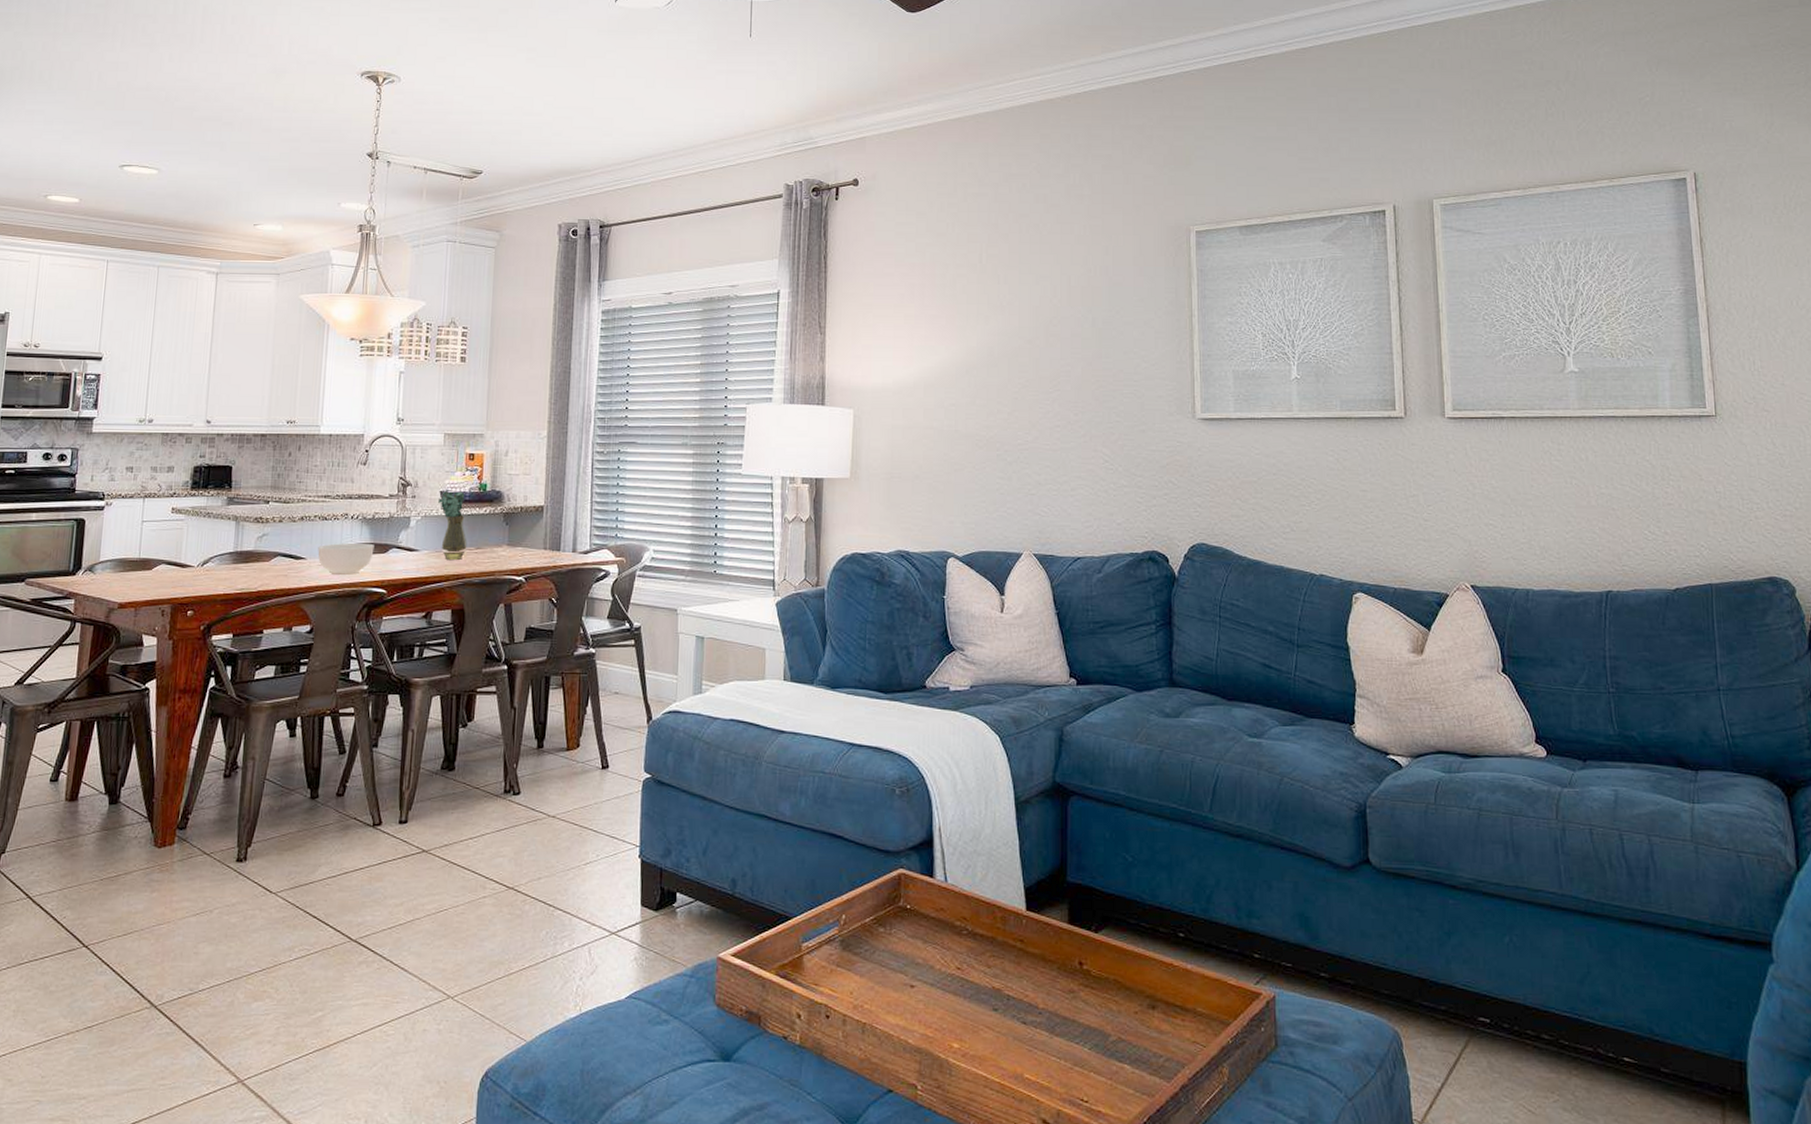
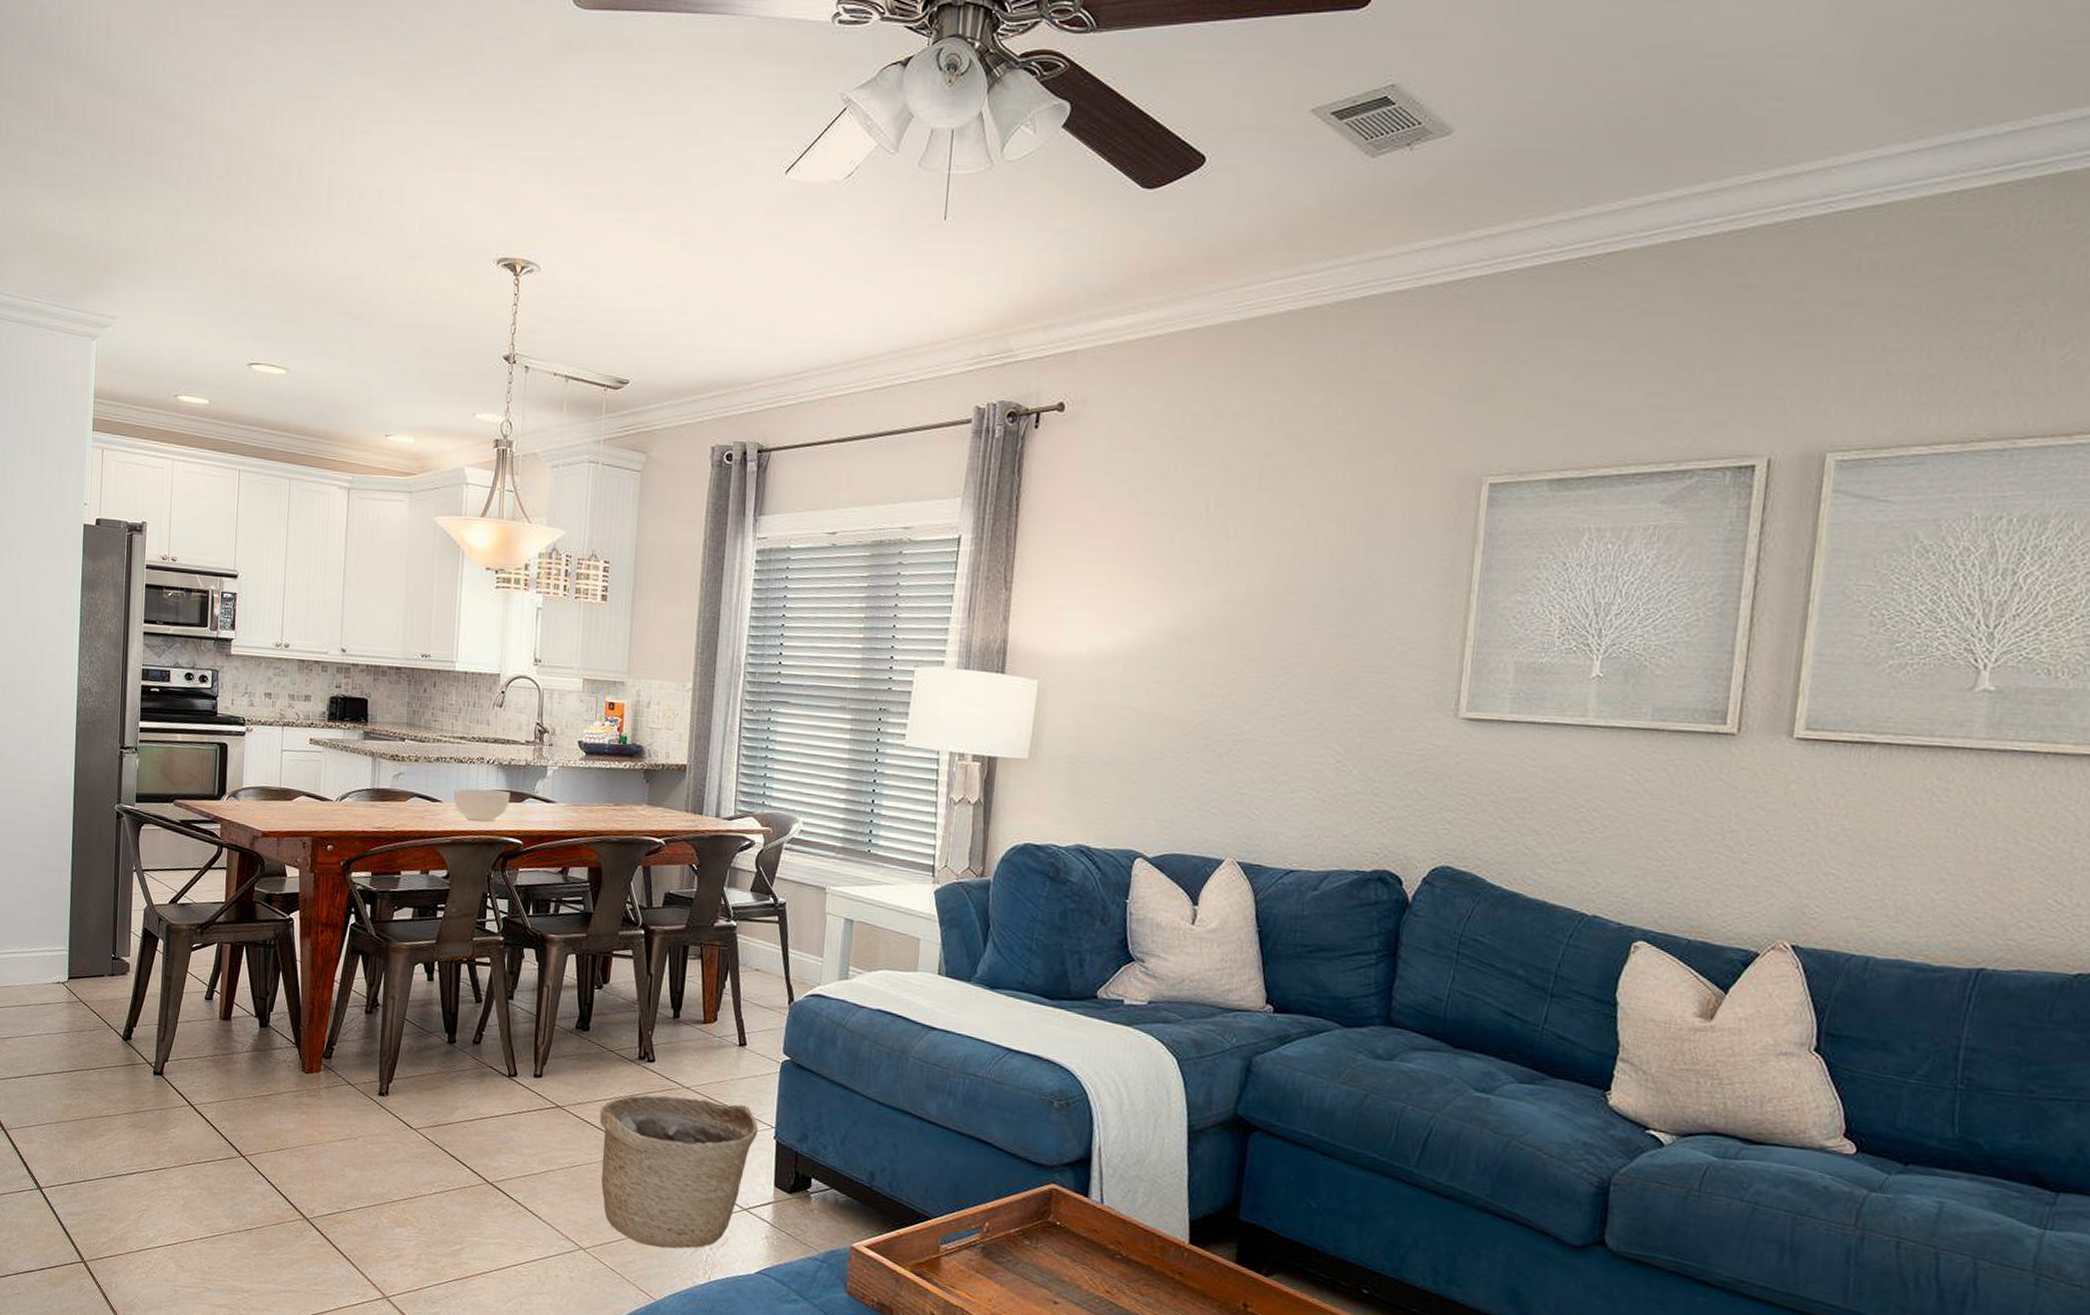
vase: present [438,487,467,561] -> none [576,737,606,816]
basket: none [465,826,623,985] -> present [599,1094,758,1249]

